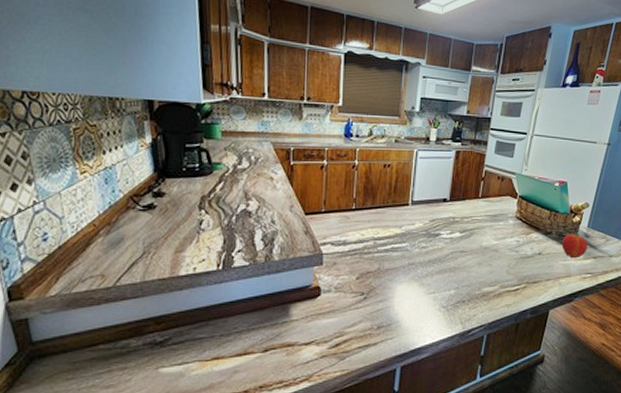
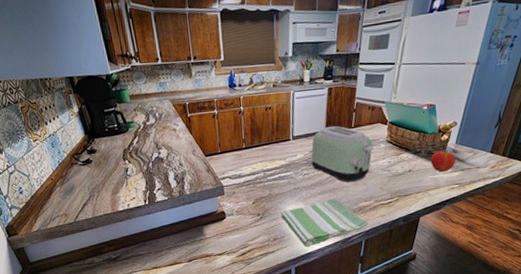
dish towel: none [389,280,493,340] -> present [280,199,369,247]
toaster: none [431,194,503,262] -> present [311,126,375,183]

